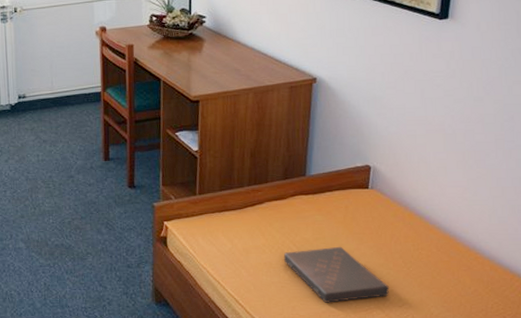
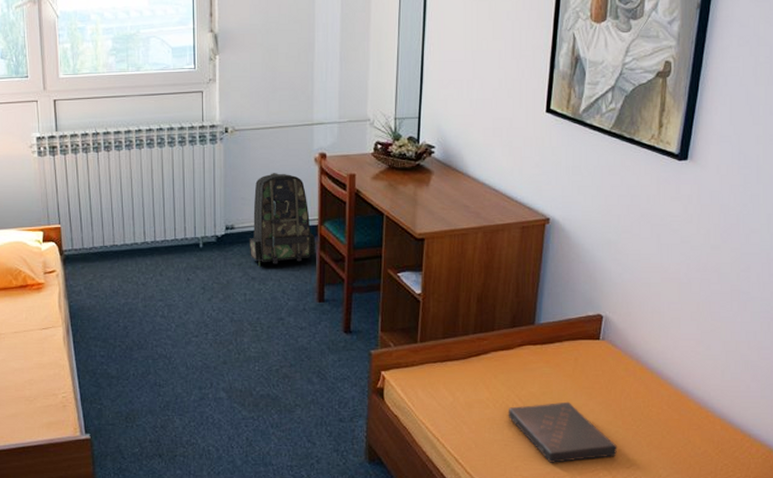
backpack: none [39,46,100,131] -> present [249,173,316,267]

